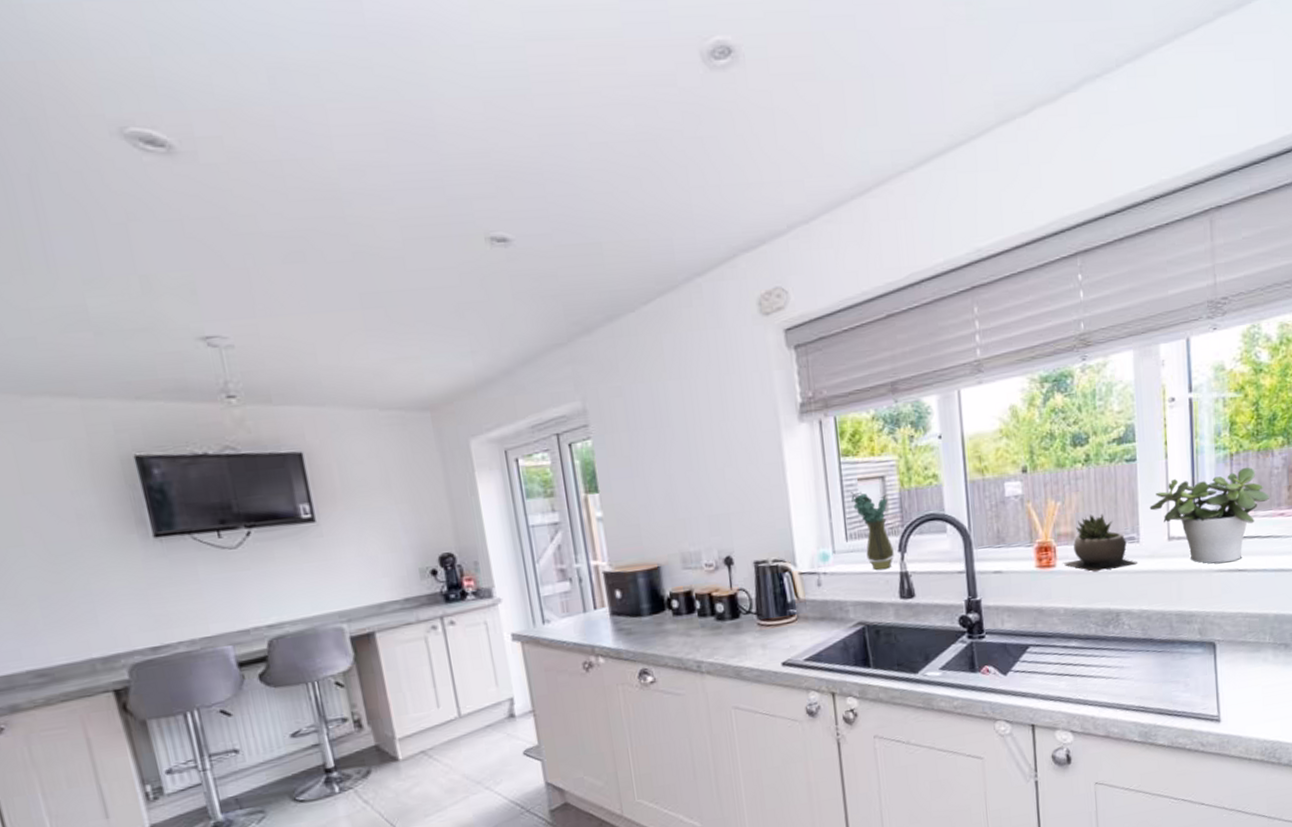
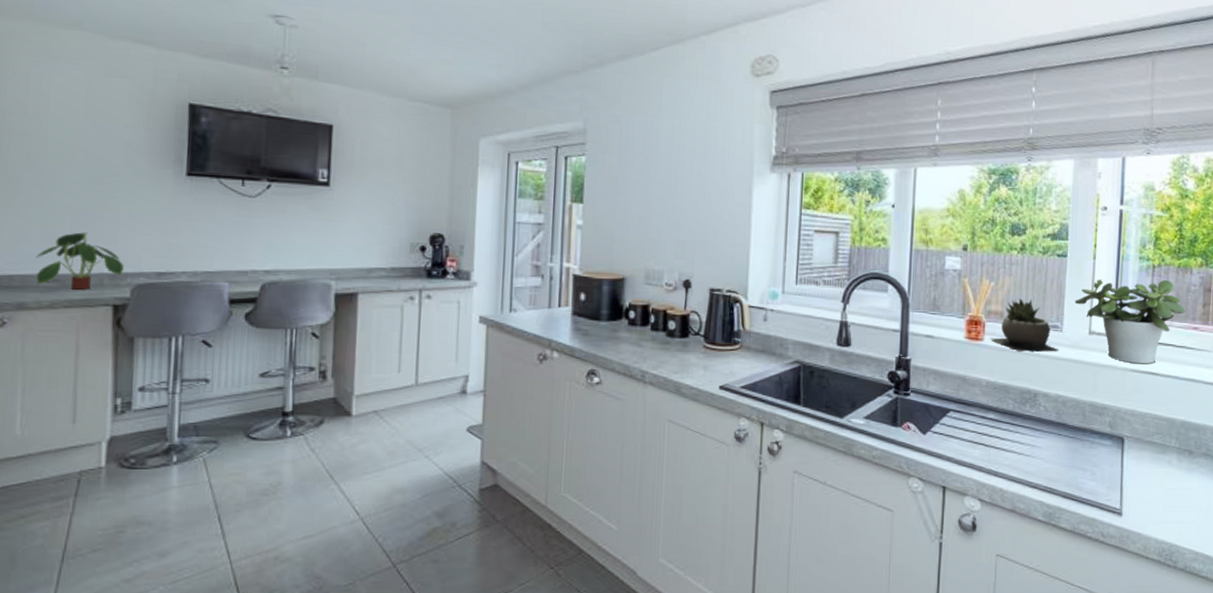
plant: none [14,618,115,682] -> present [36,232,124,290]
vase: present [851,491,894,570] -> none [806,240,838,315]

